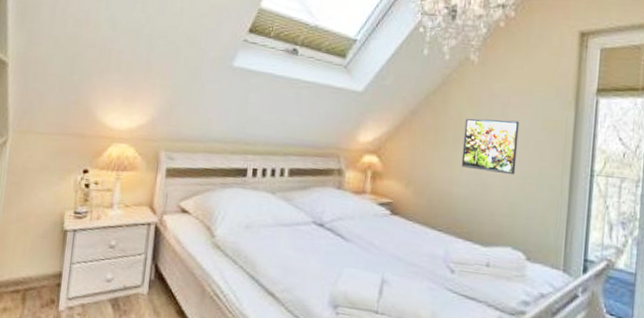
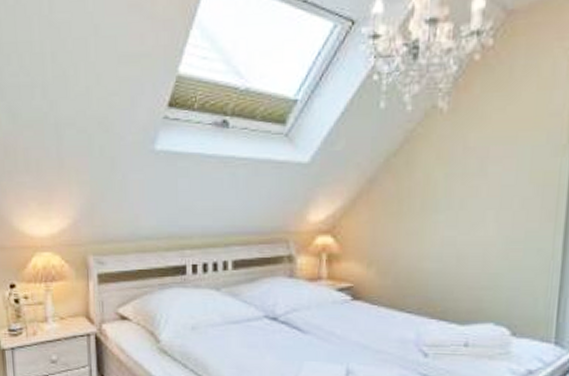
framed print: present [461,118,520,175] -> none [431,177,501,242]

